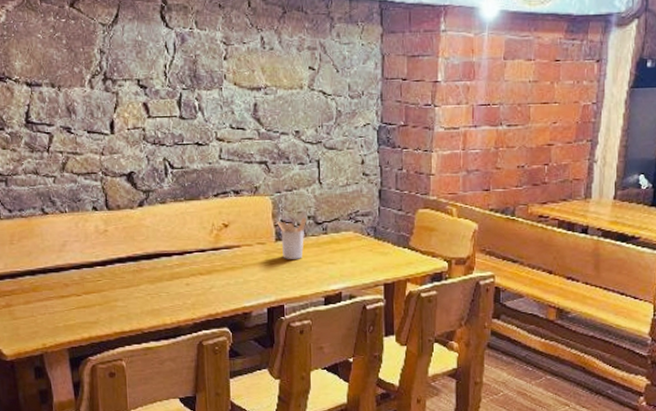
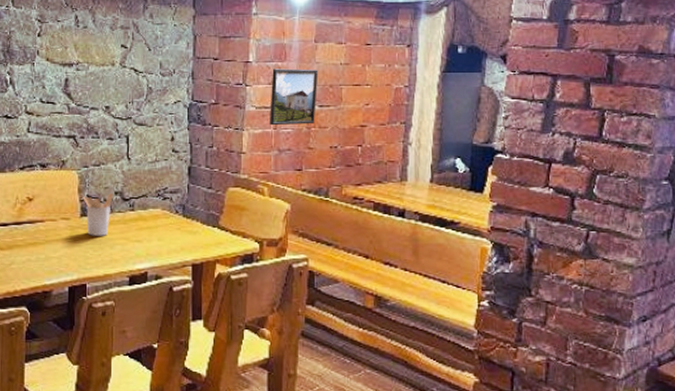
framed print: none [458,87,507,147] -> present [270,68,319,126]

